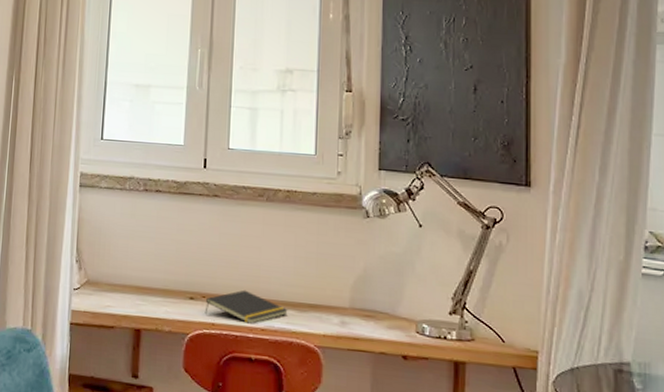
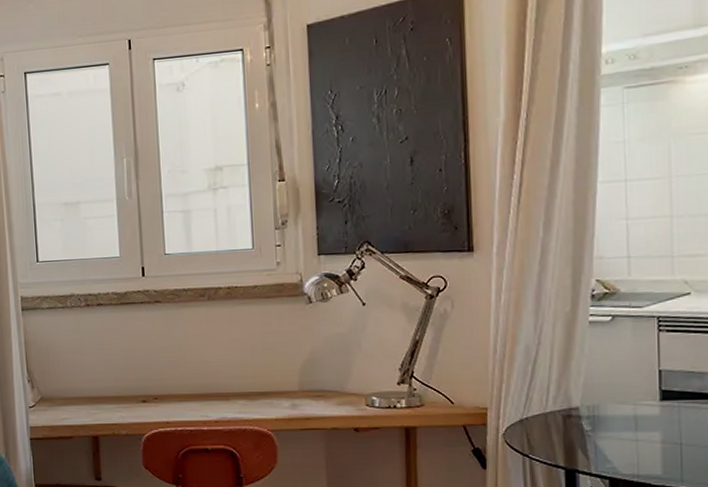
notepad: present [204,289,288,324] -> none [158,387,239,418]

